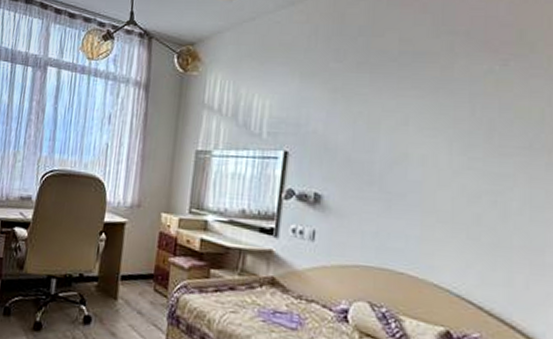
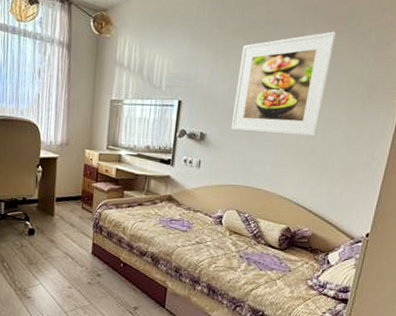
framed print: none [356,61,501,201] -> present [231,31,337,137]

